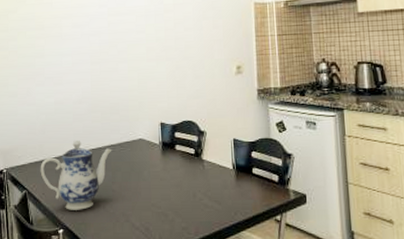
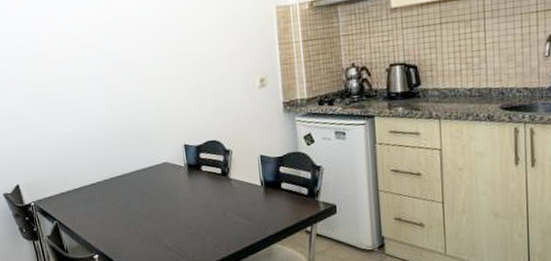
teapot: present [40,139,112,210] -> none [67,168,138,237]

